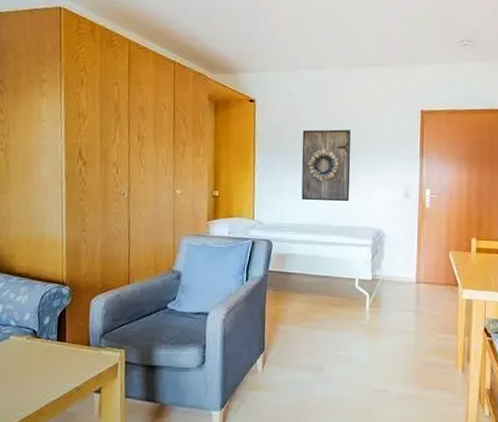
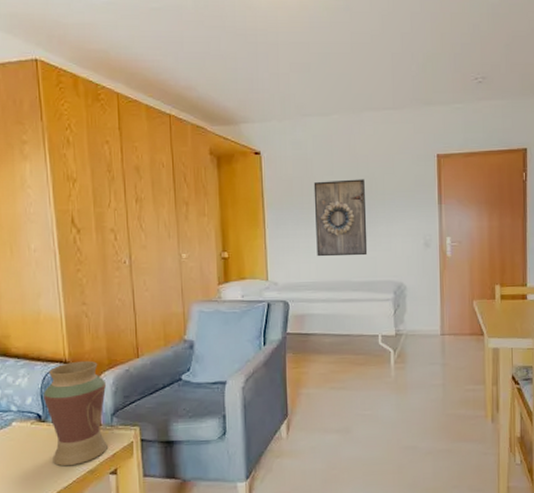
vase: none [40,283,97,382] -> present [44,360,108,466]

